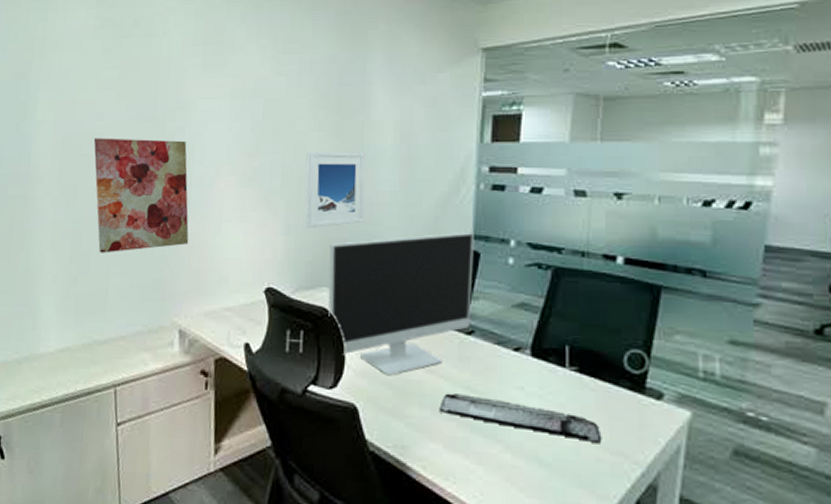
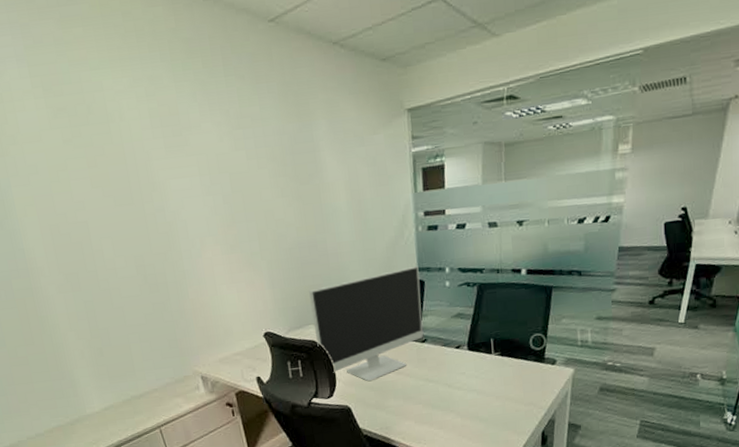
wall art: present [93,138,189,253] -> none [80,219,192,326]
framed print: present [305,150,366,228] -> none [276,211,333,280]
keyboard: present [439,393,602,444] -> none [408,384,519,401]

